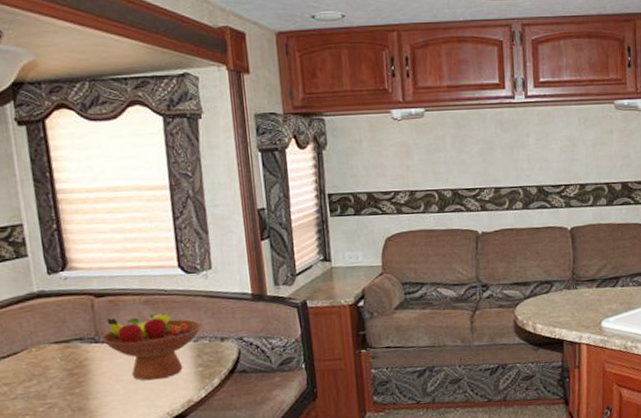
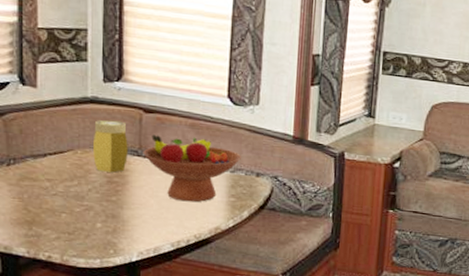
jar: none [46,310,85,366] -> present [92,119,128,173]

